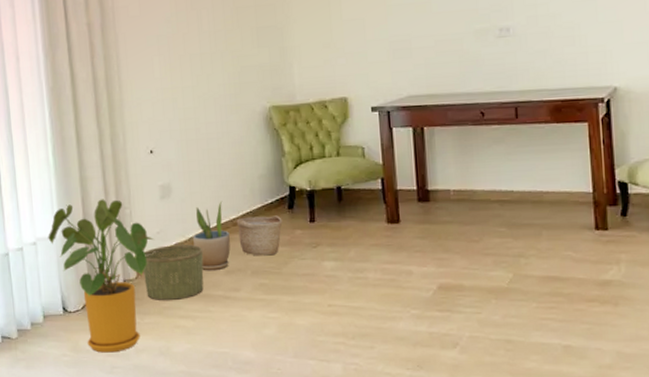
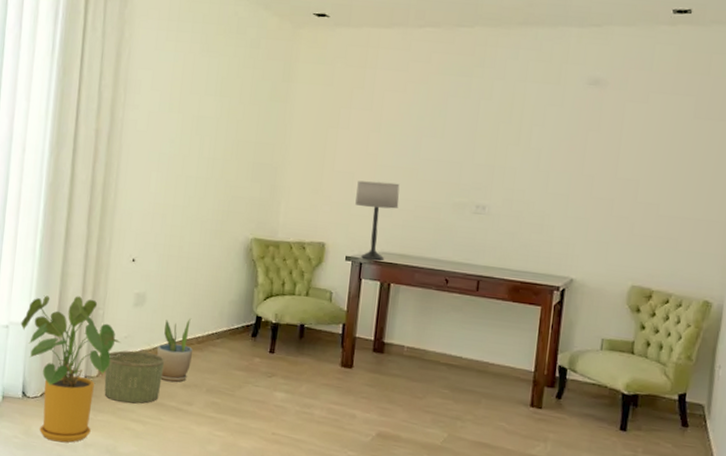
basket: present [236,215,283,256] -> none [200,337,244,378]
table lamp: none [369,21,418,107] -> present [355,180,400,260]

